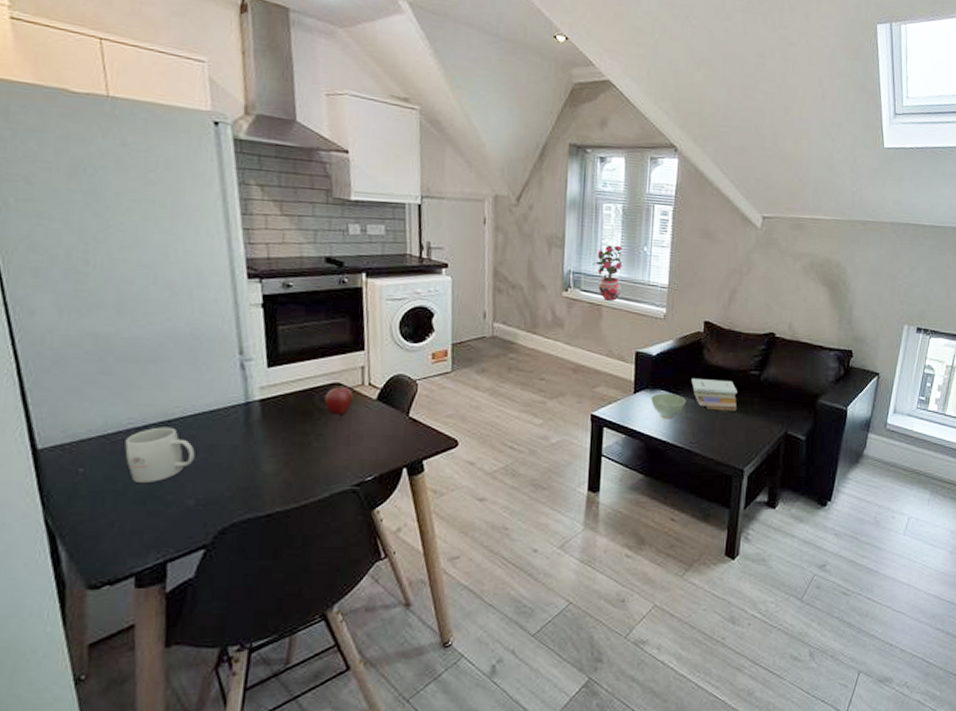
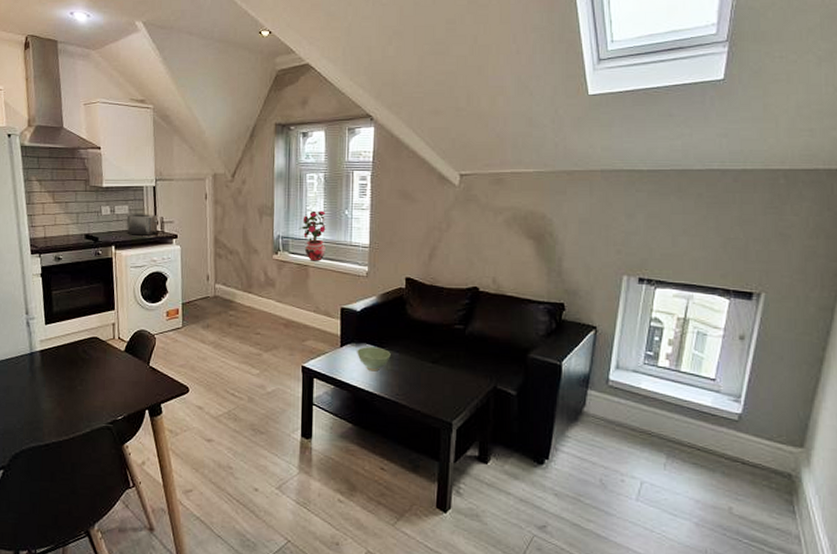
fruit: present [324,384,353,415] -> none [85,338,107,364]
toaster: none [382,234,423,264] -> present [126,213,157,237]
books: present [691,377,738,411] -> none [395,332,443,365]

